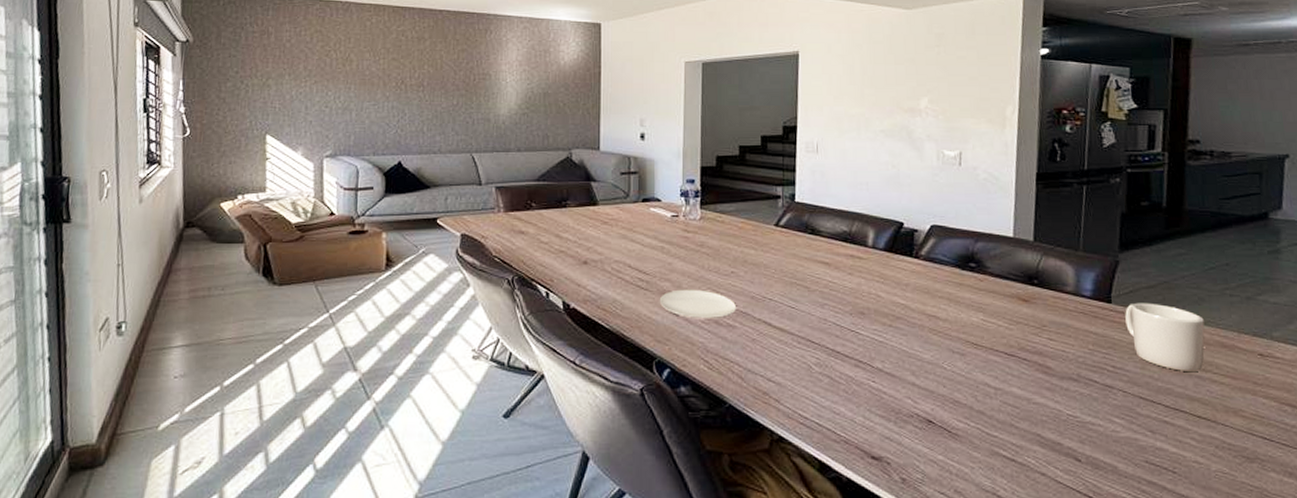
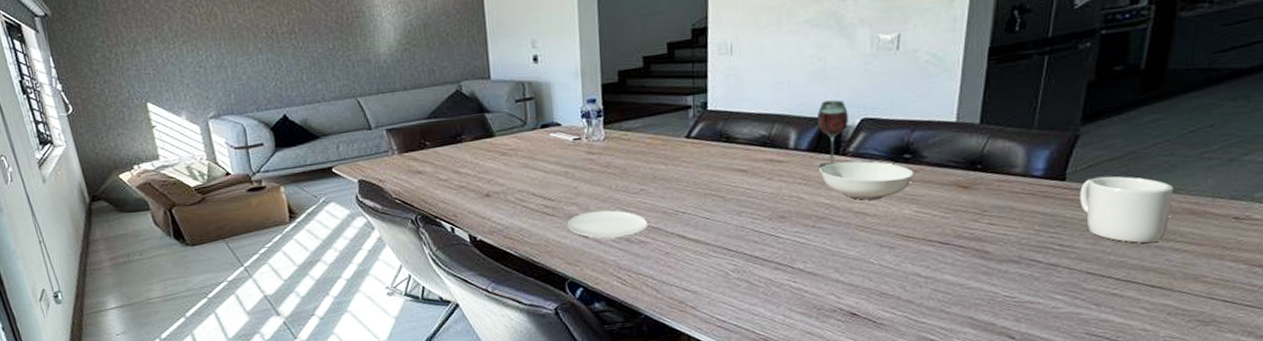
wineglass: none [892,205,920,268] -> present [817,100,848,168]
bowl: none [895,264,980,305] -> present [819,161,914,201]

